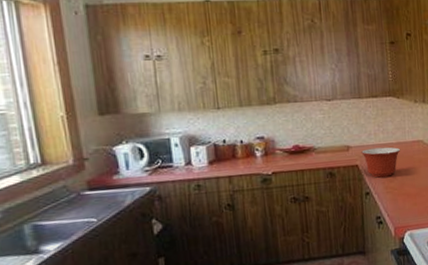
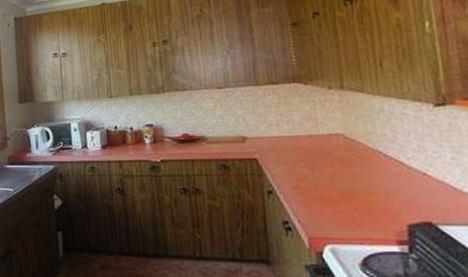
mixing bowl: present [361,147,401,178] -> none [260,140,313,175]

